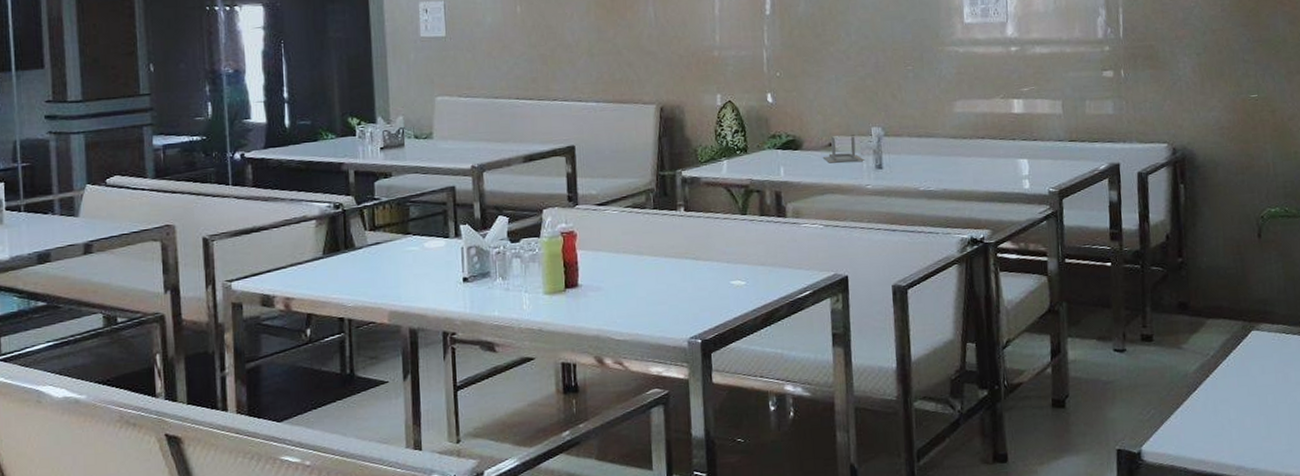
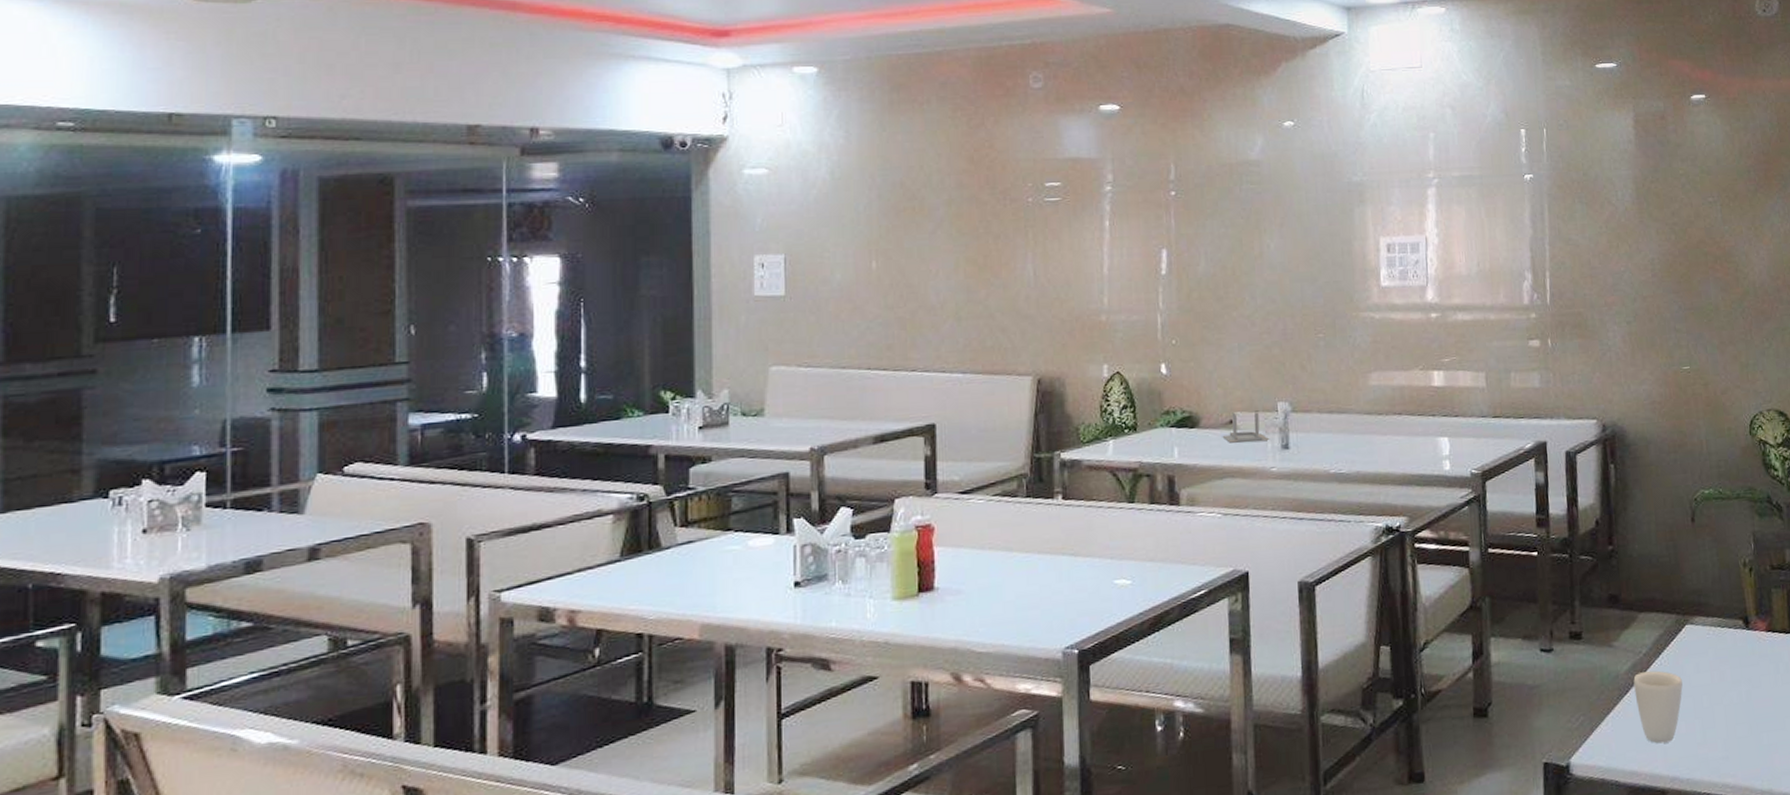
cup: none [1201,371,1249,436] -> present [1633,670,1683,743]

